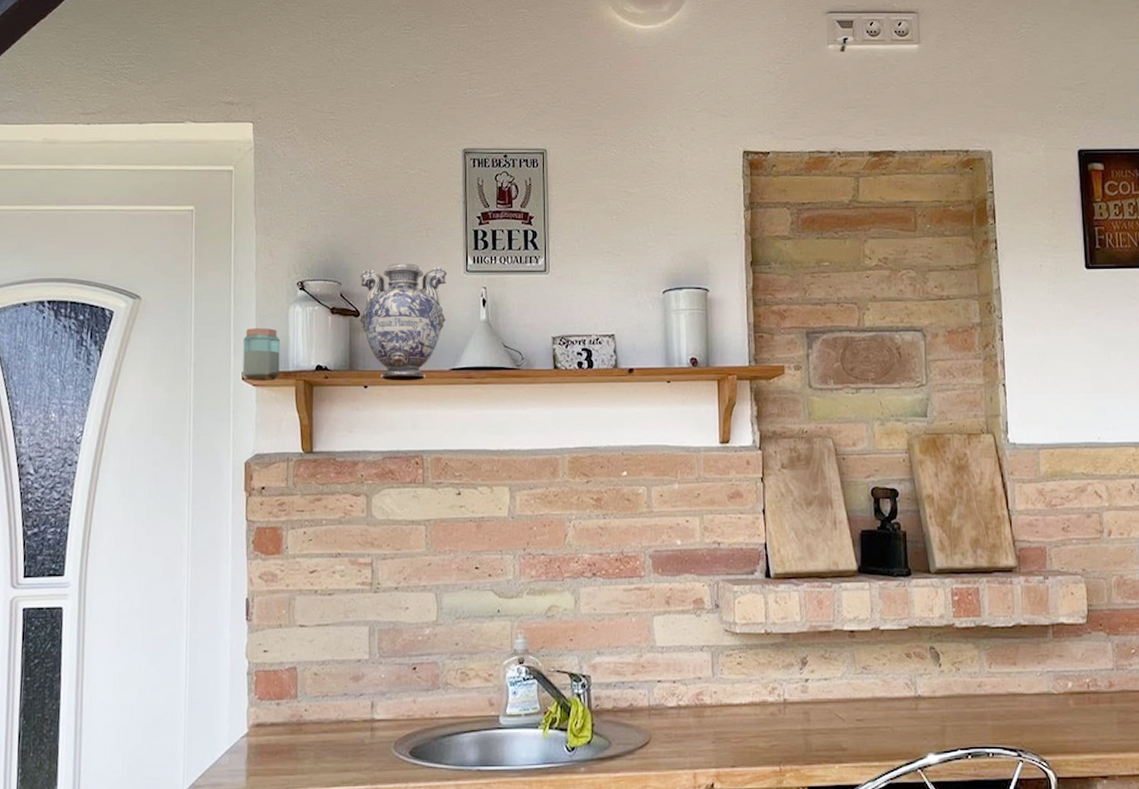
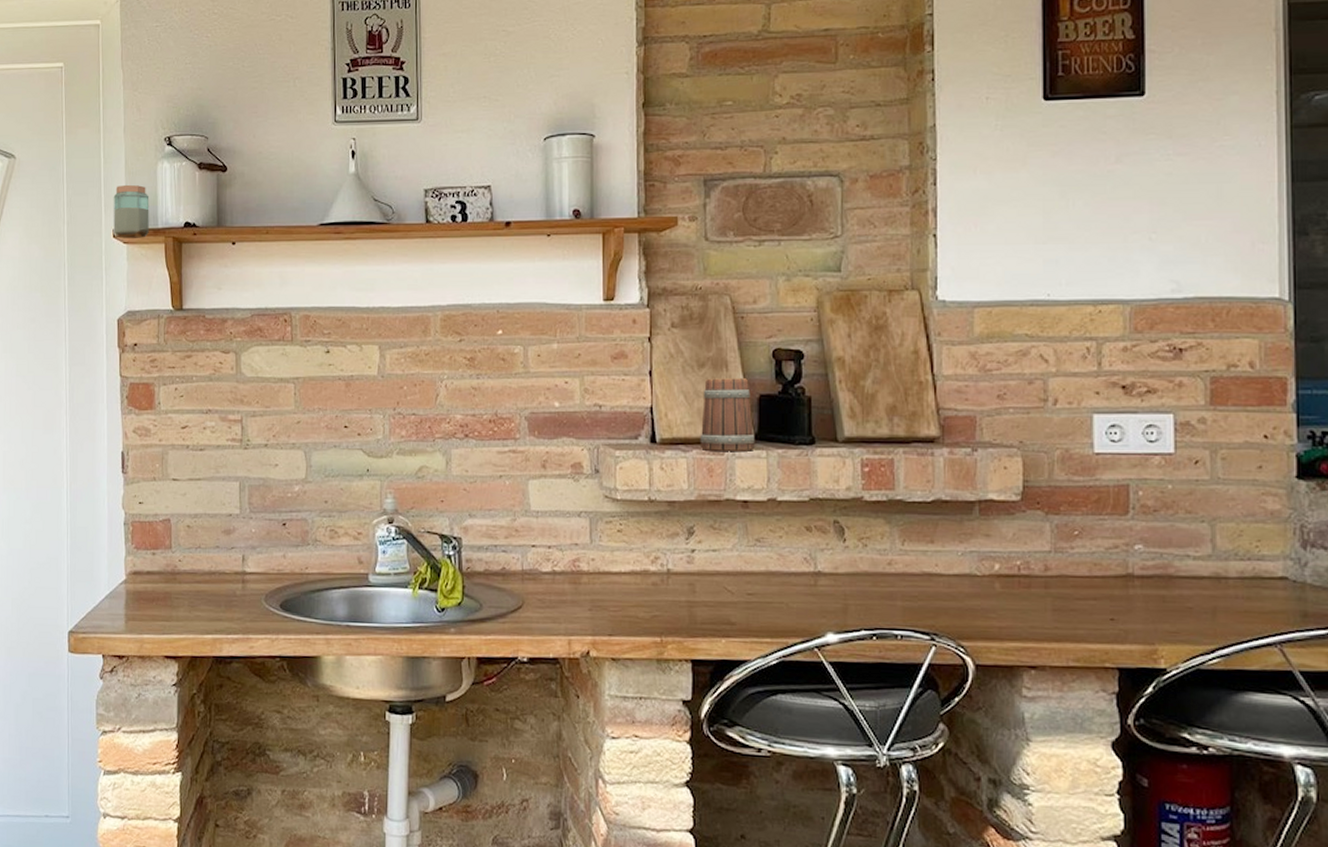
decorative vase: present [360,263,448,381] -> none [226,115,316,238]
beer mug: none [809,515,859,585] -> present [700,378,755,452]

